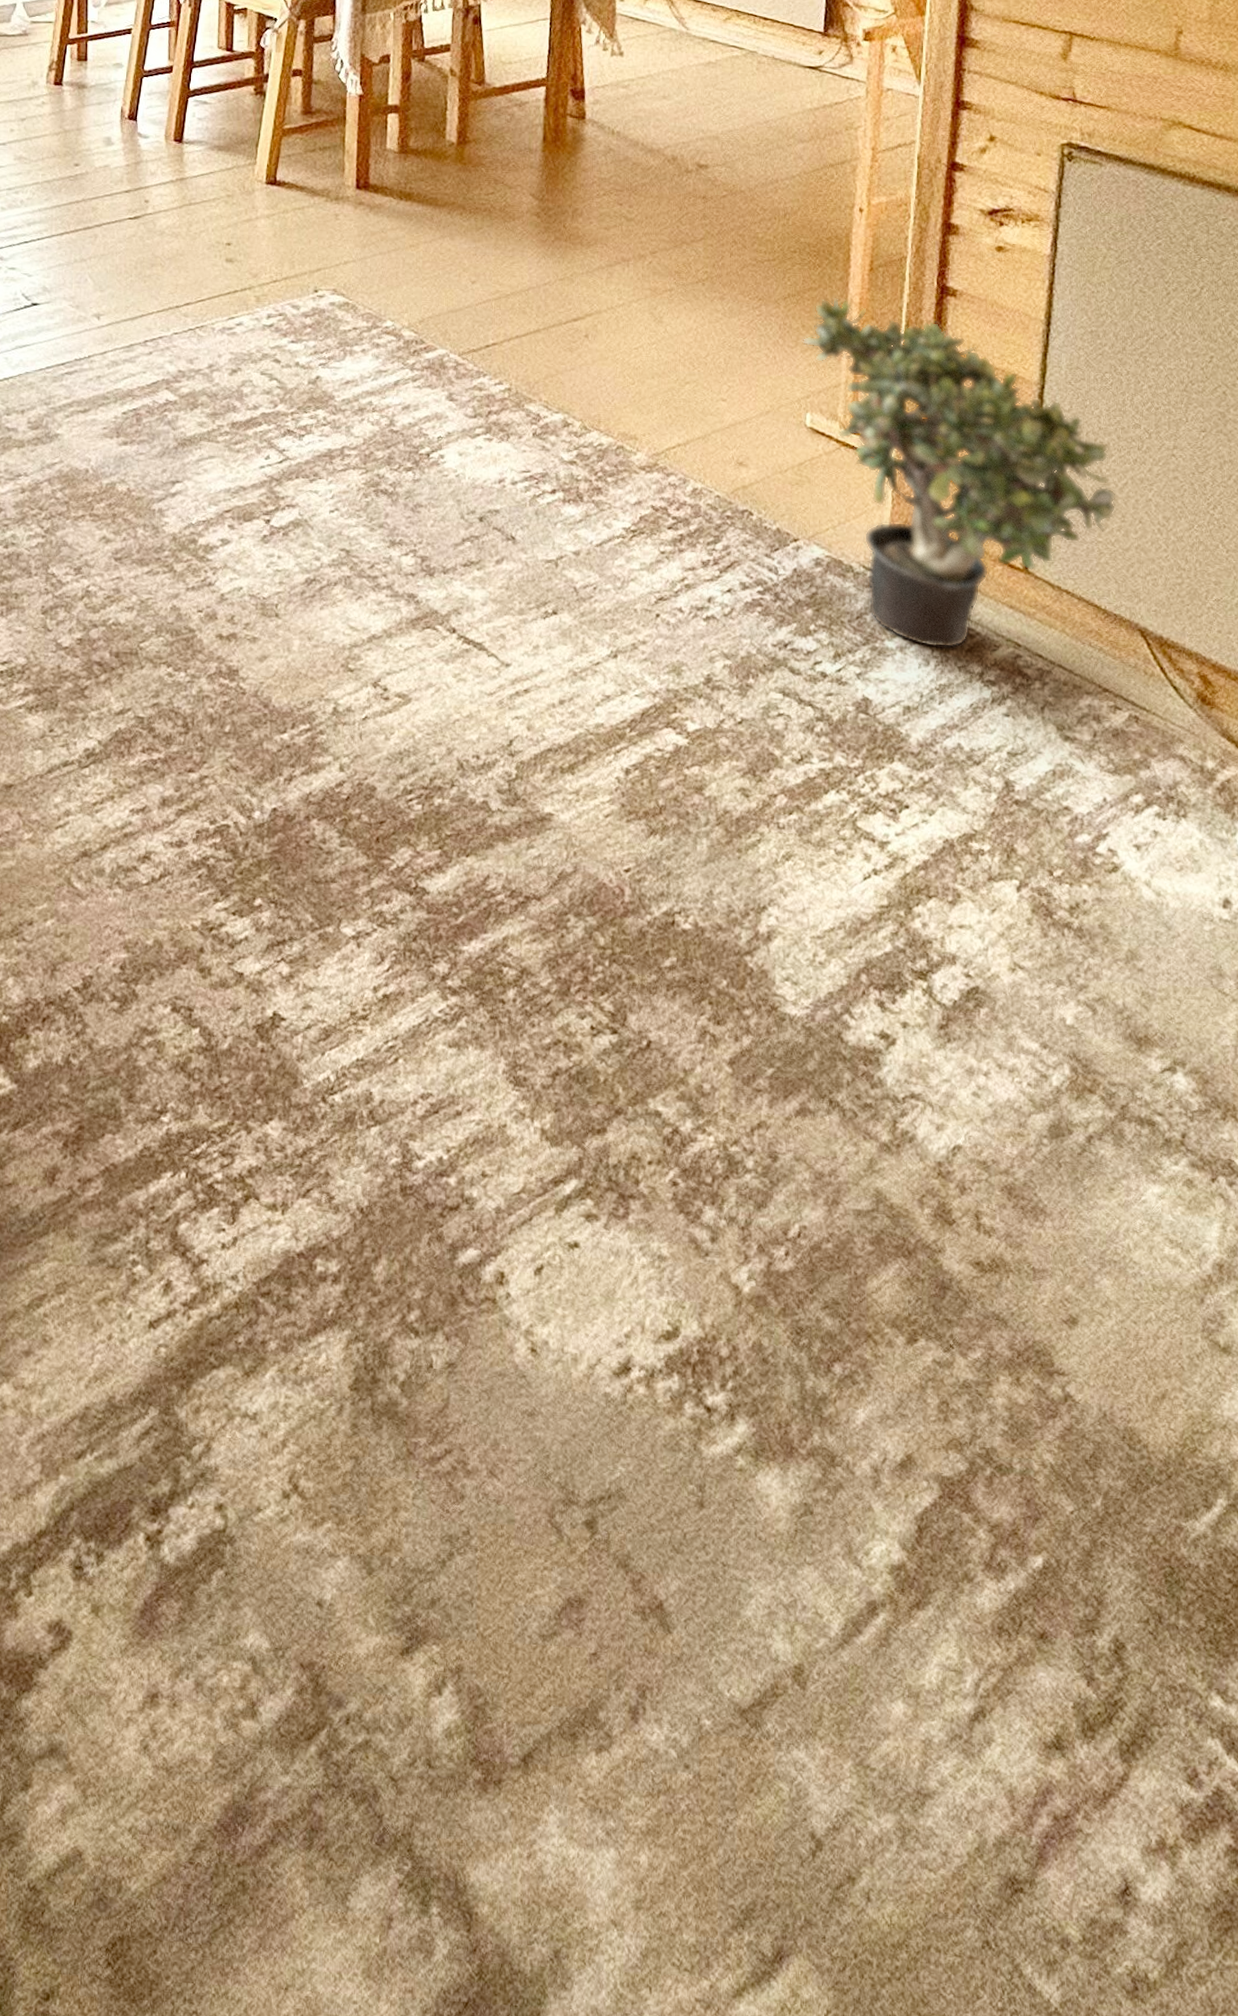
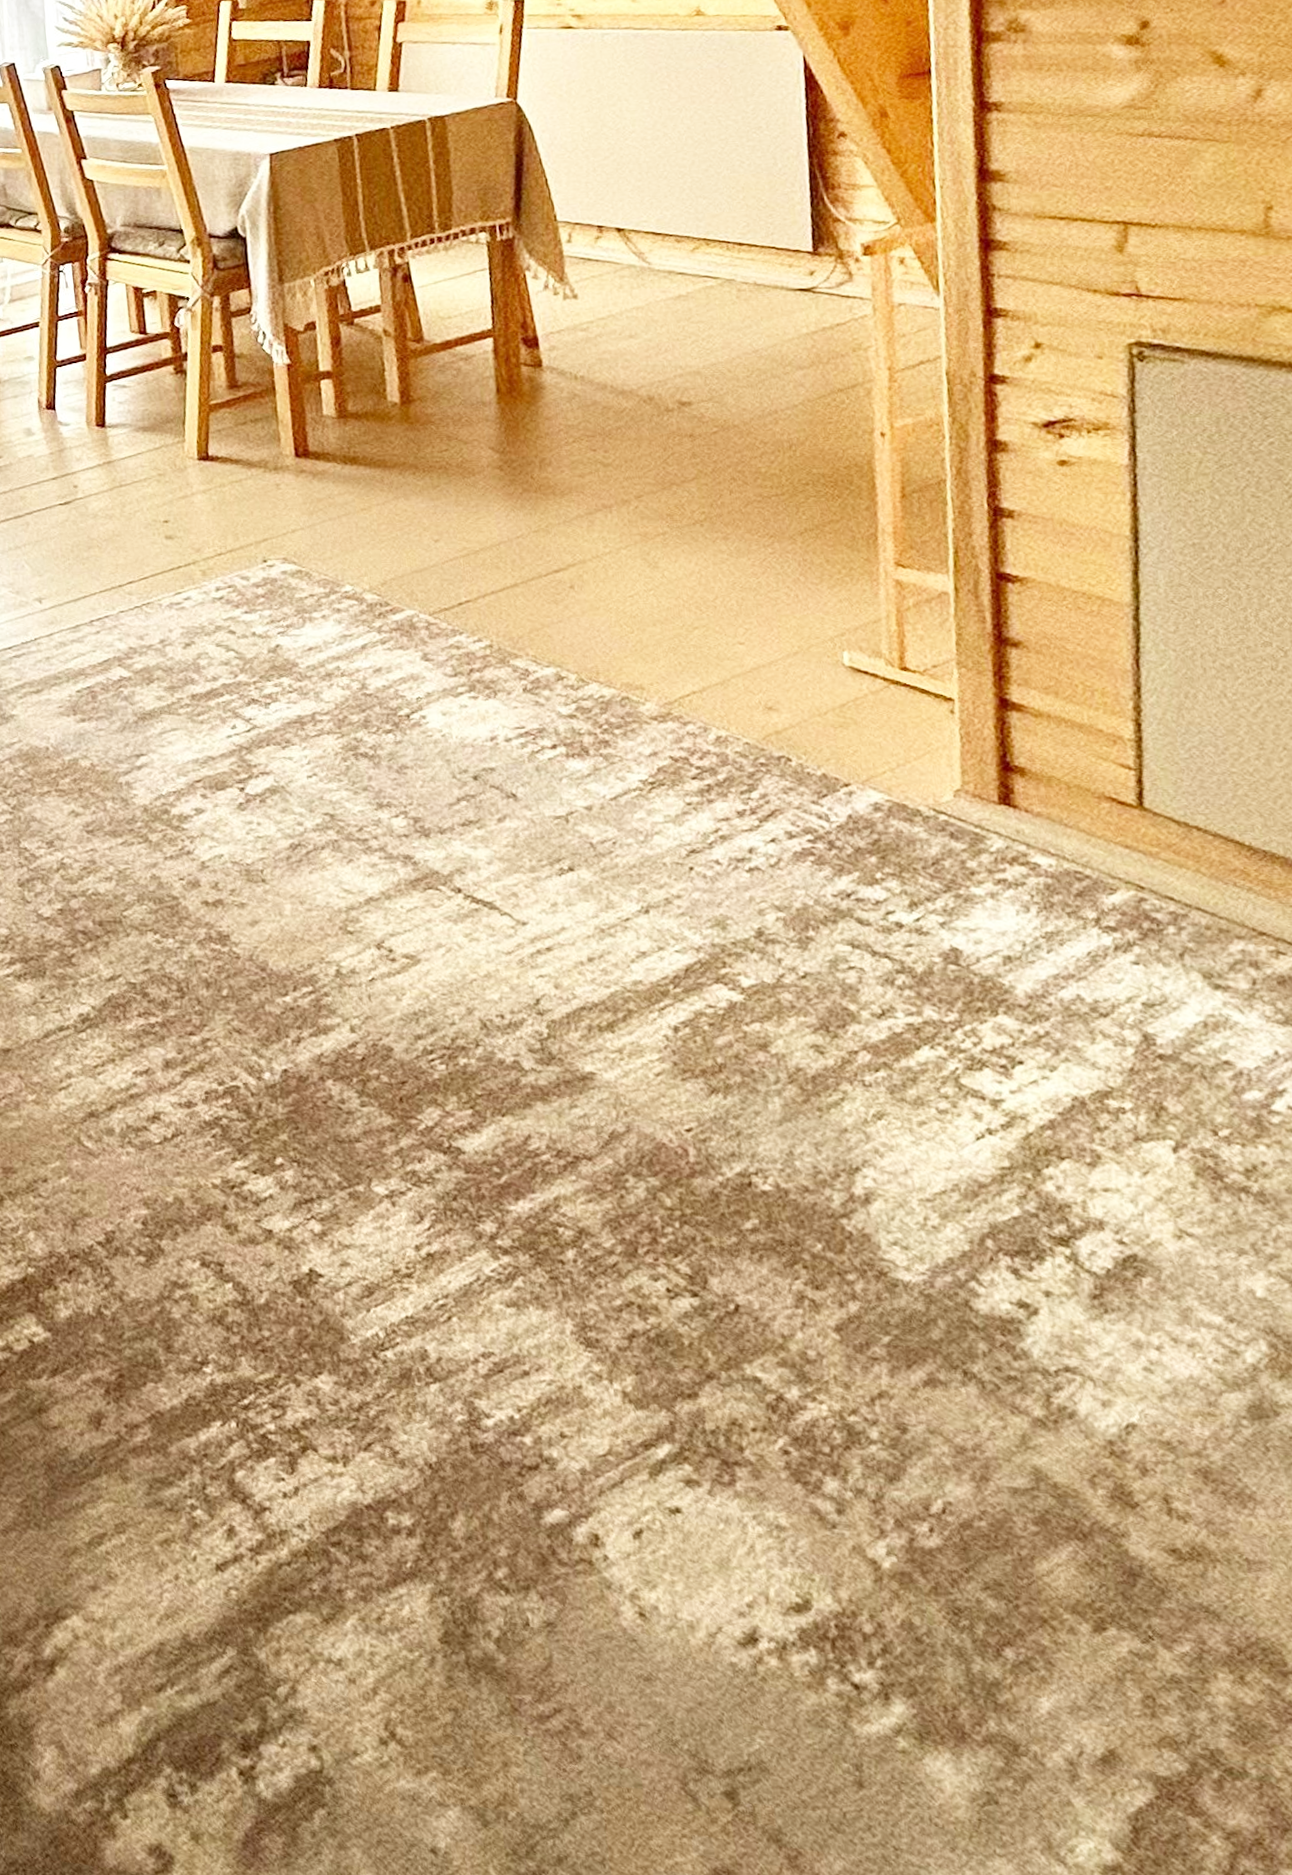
potted plant: present [802,297,1116,649] -> none [827,528,1251,894]

